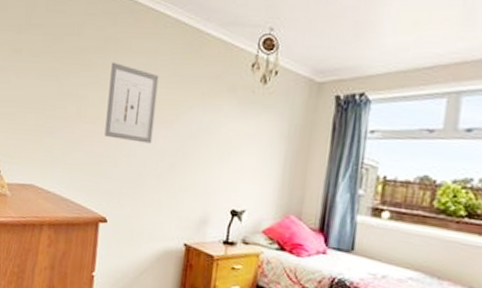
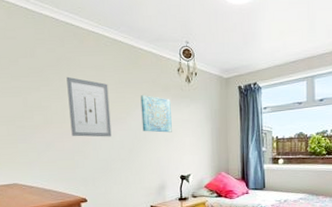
wall art: none [191,94,235,149] -> present [140,95,172,133]

